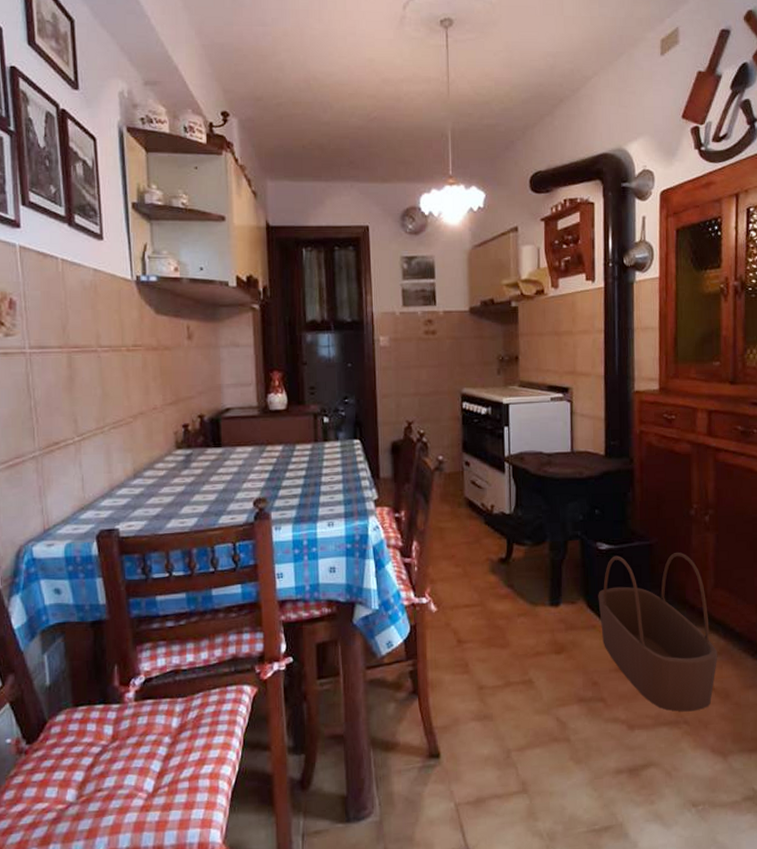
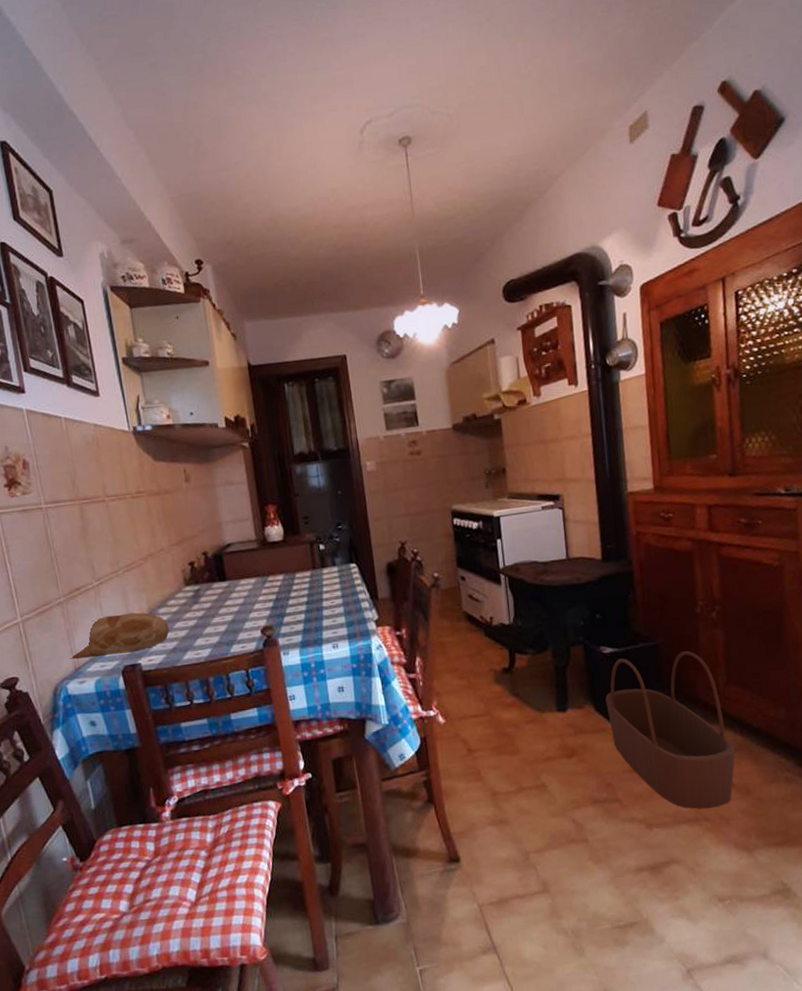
bread: none [38,473,154,520] -> present [69,612,169,660]

